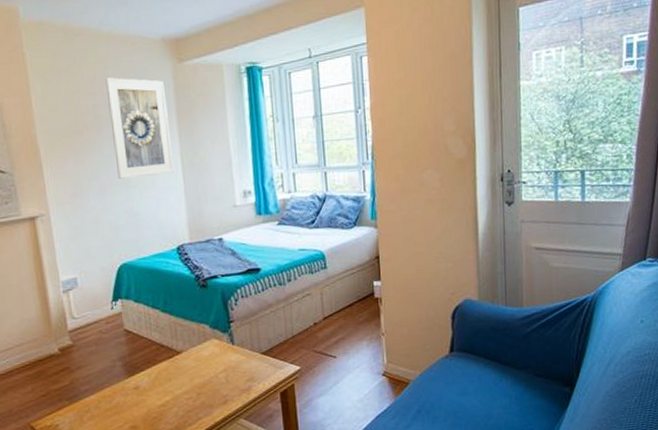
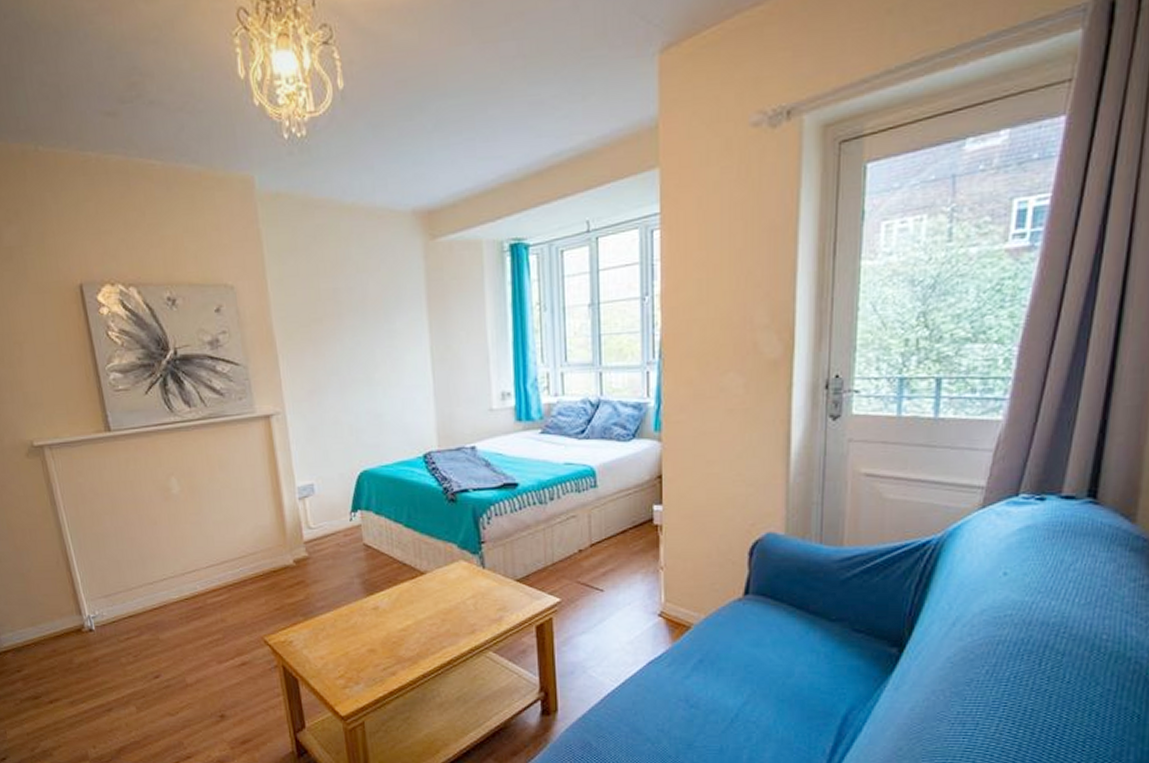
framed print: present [105,77,174,179] -> none [347,257,422,375]

